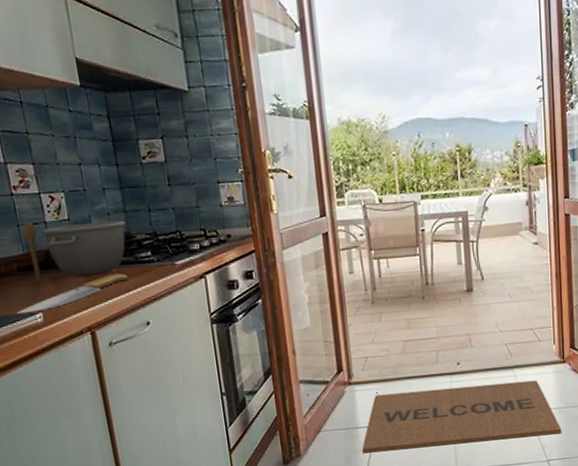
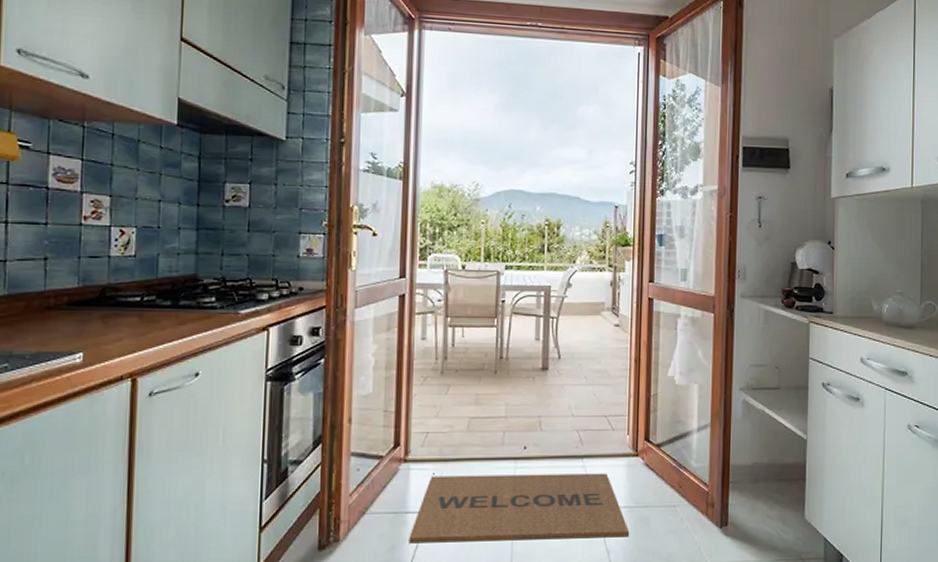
knife: present [16,273,129,313] -> none [55,318,186,351]
cooking pot: present [22,220,126,284] -> none [83,255,195,321]

